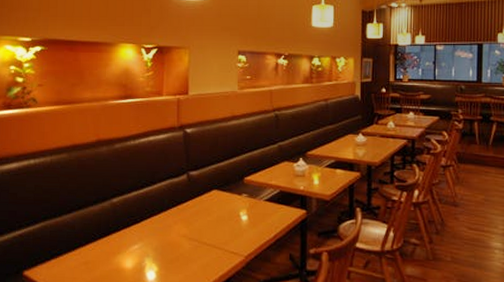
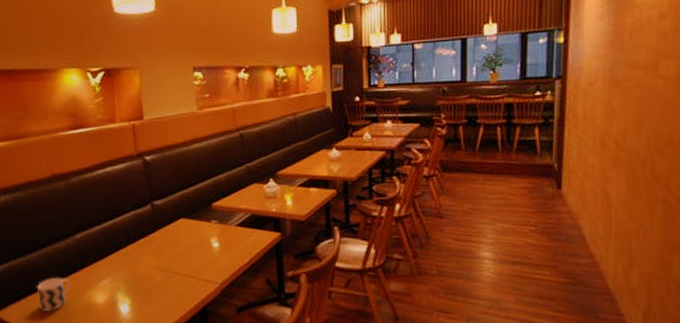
cup: none [68,239,102,274] -> present [36,277,71,312]

